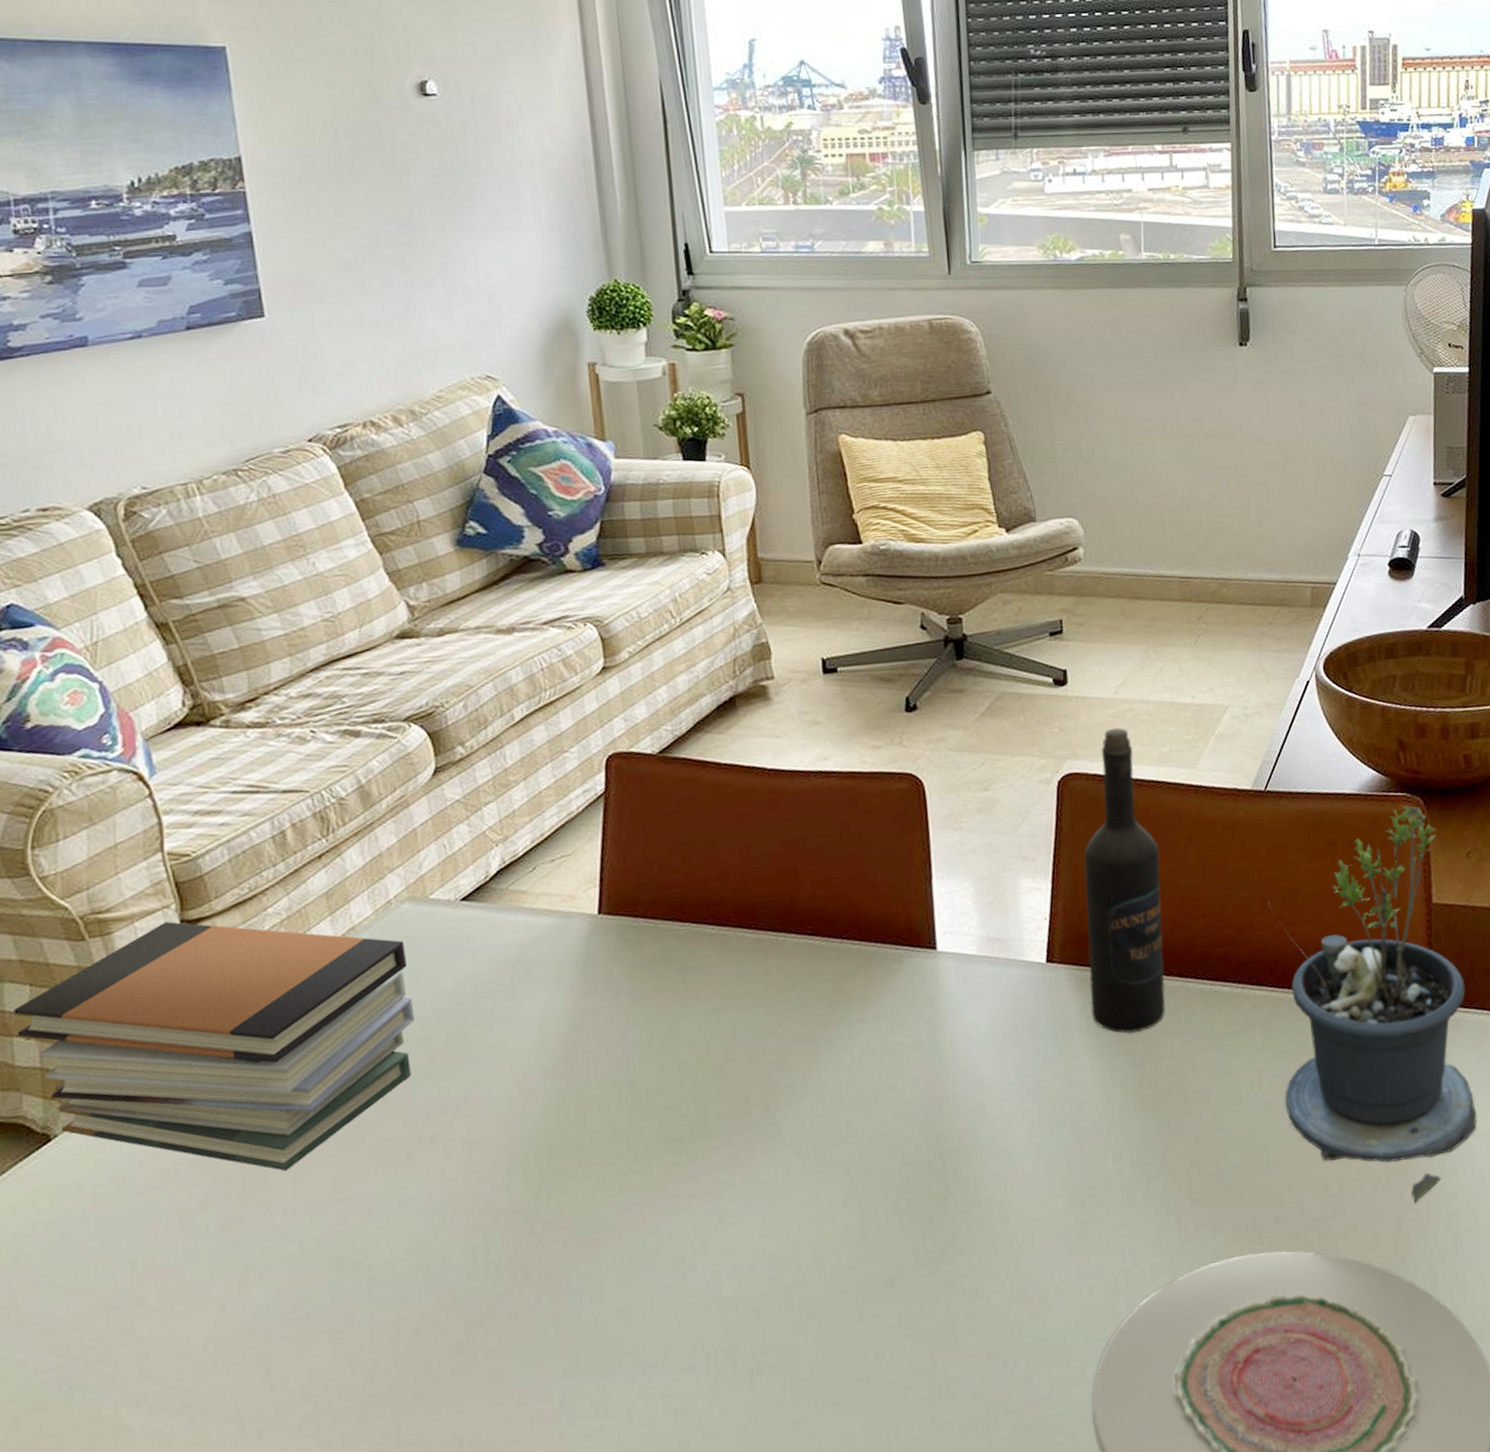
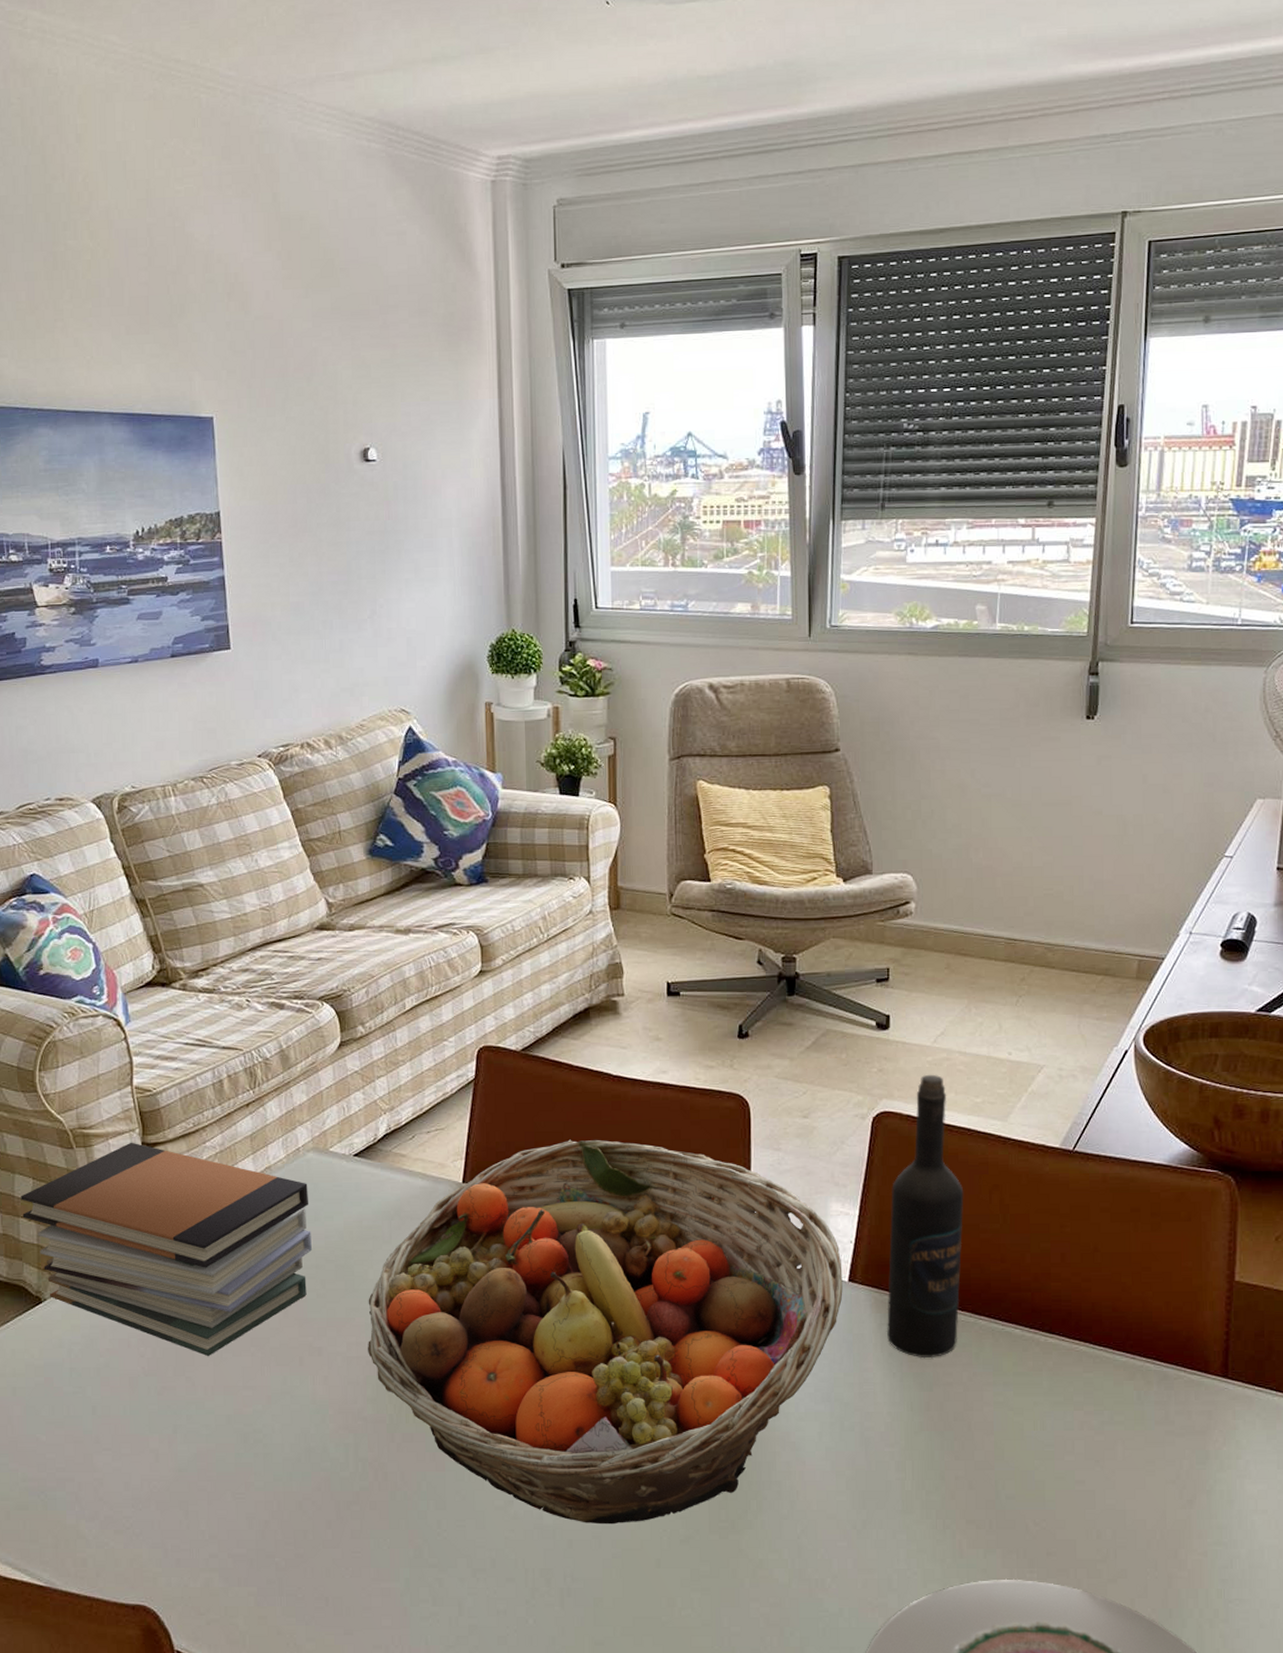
fruit basket: none [490,842,1042,1286] -> present [368,1139,843,1525]
potted plant: present [1267,805,1477,1204] -> none [1066,1182,1261,1564]

